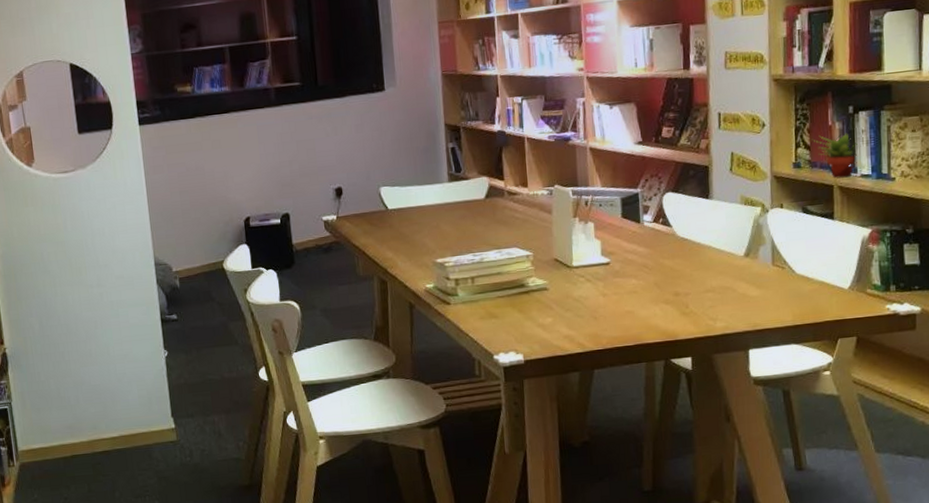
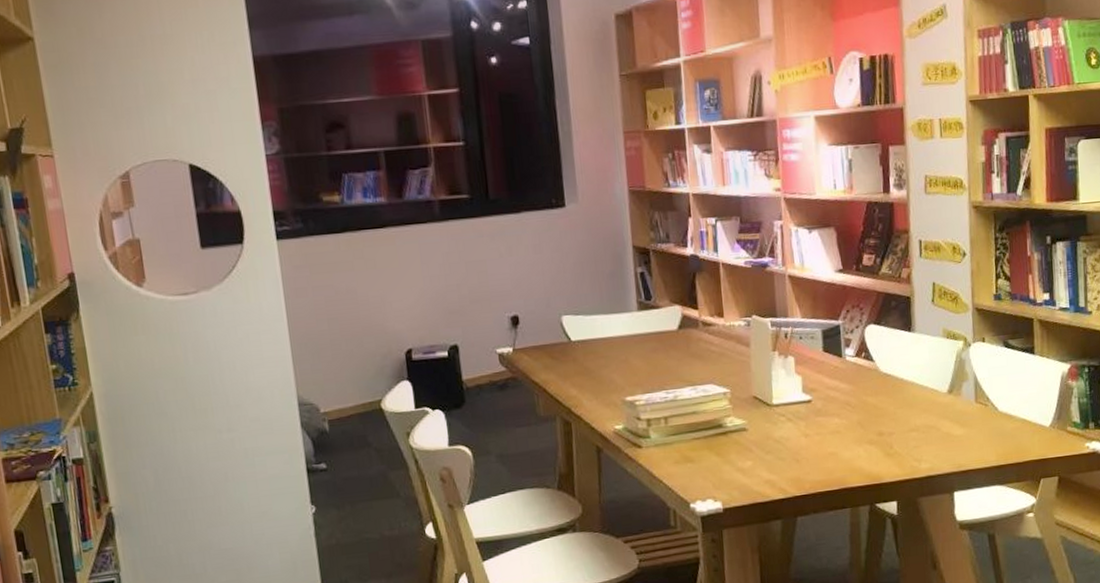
succulent plant: present [811,133,858,179] -> none [1011,264,1056,312]

